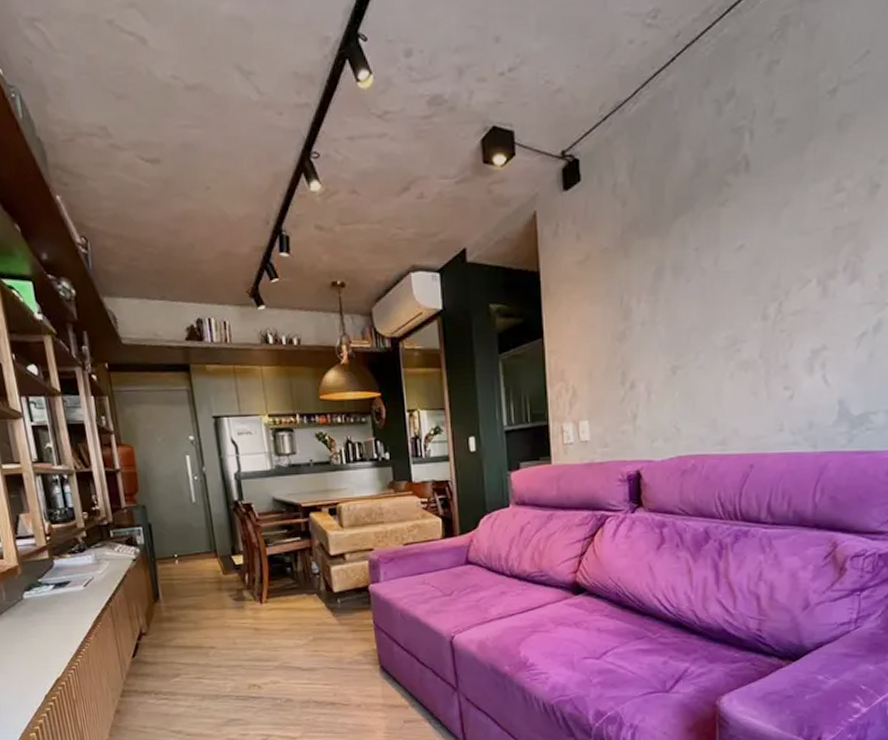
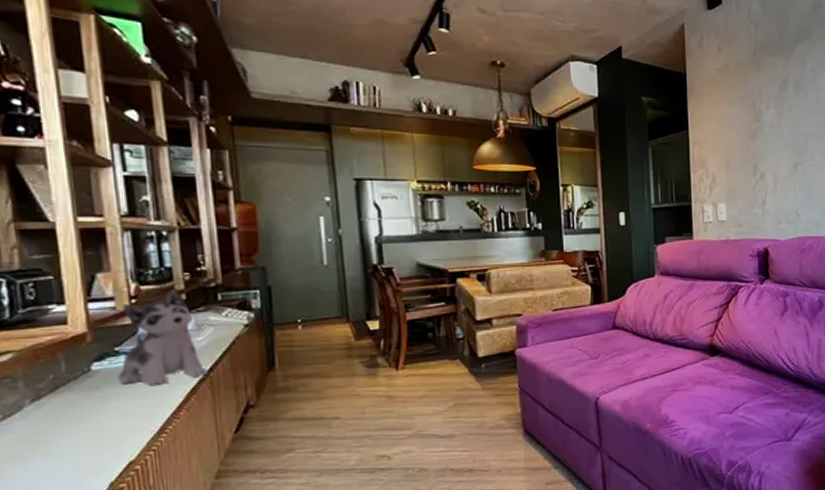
plush toy: none [40,526,108,614] -> present [117,288,208,386]

